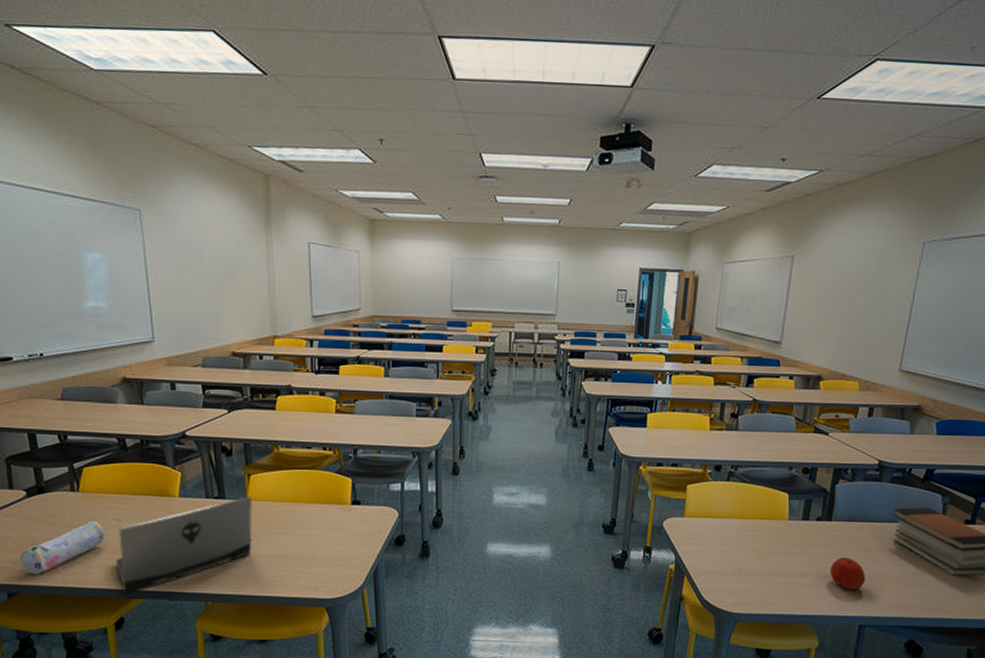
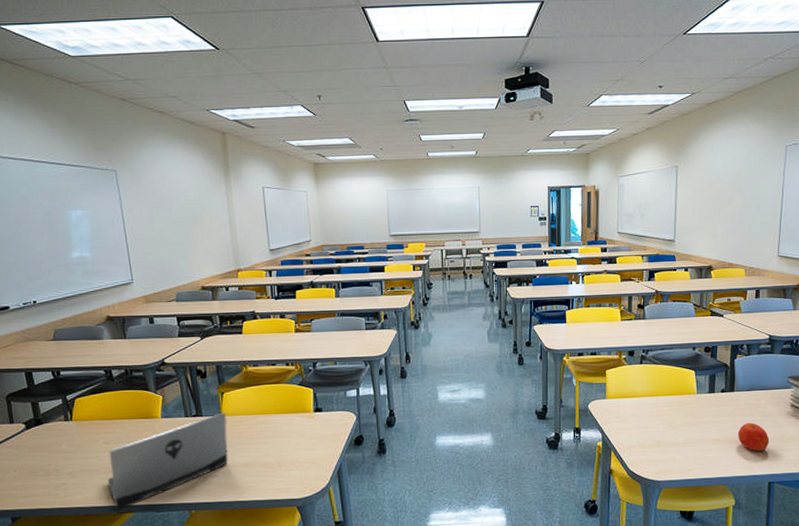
pencil case: present [20,520,105,574] -> none [21,445,97,499]

